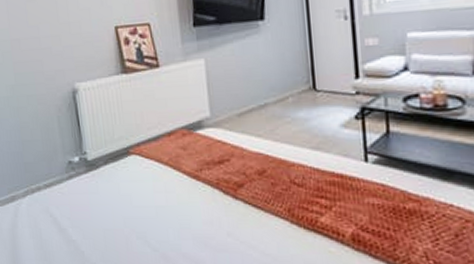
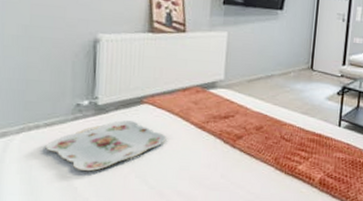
serving tray: none [49,175,161,233] -> present [45,120,167,171]

